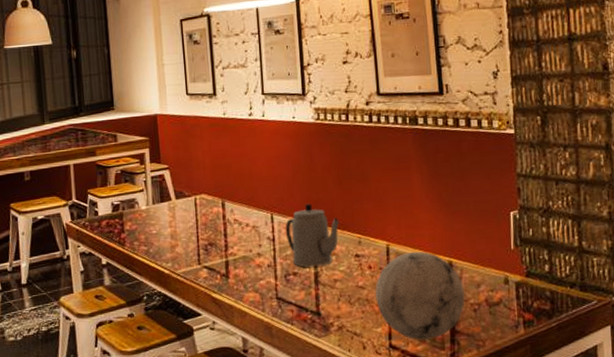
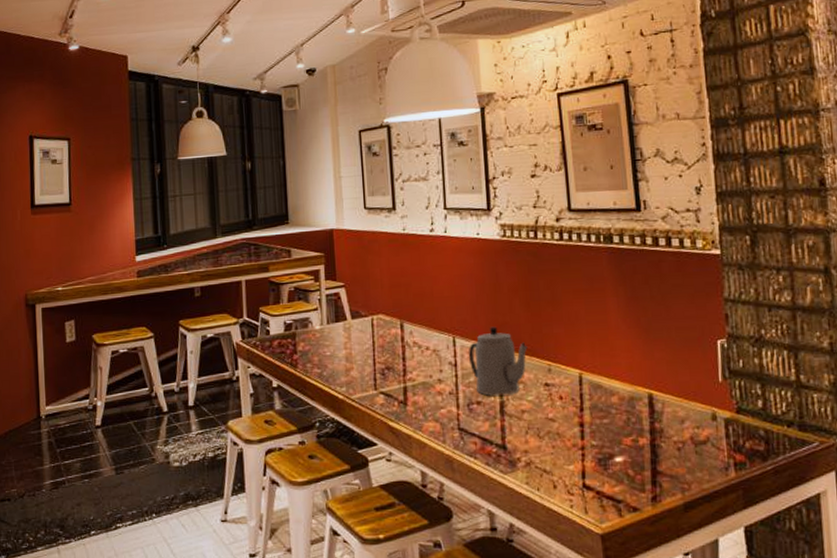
decorative orb: present [375,251,465,340] -> none [567,381,668,480]

